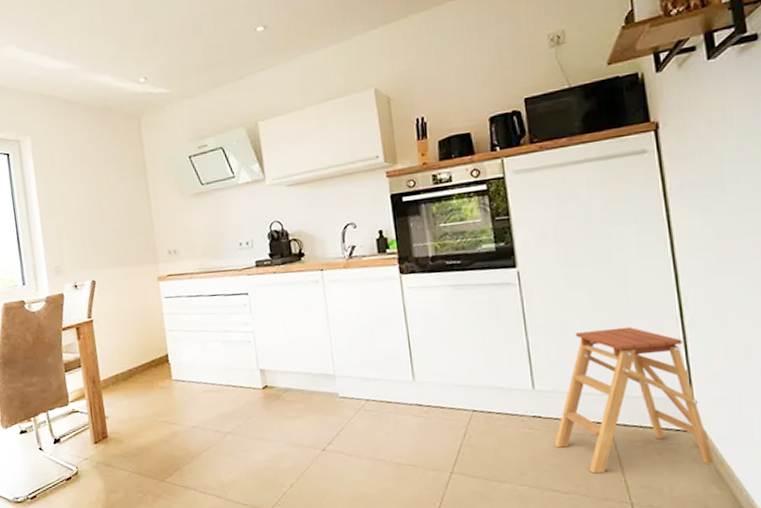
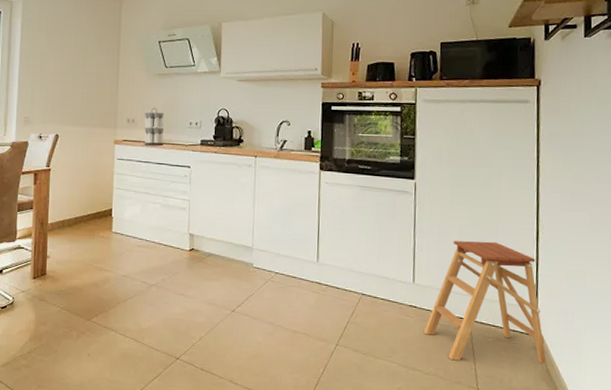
spice rack: none [187,232,214,278] -> present [144,107,164,147]

